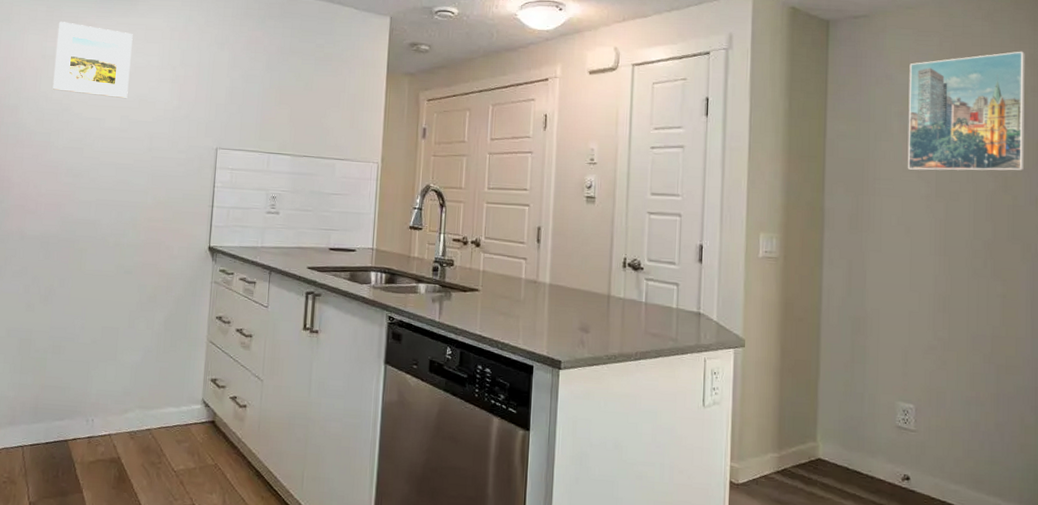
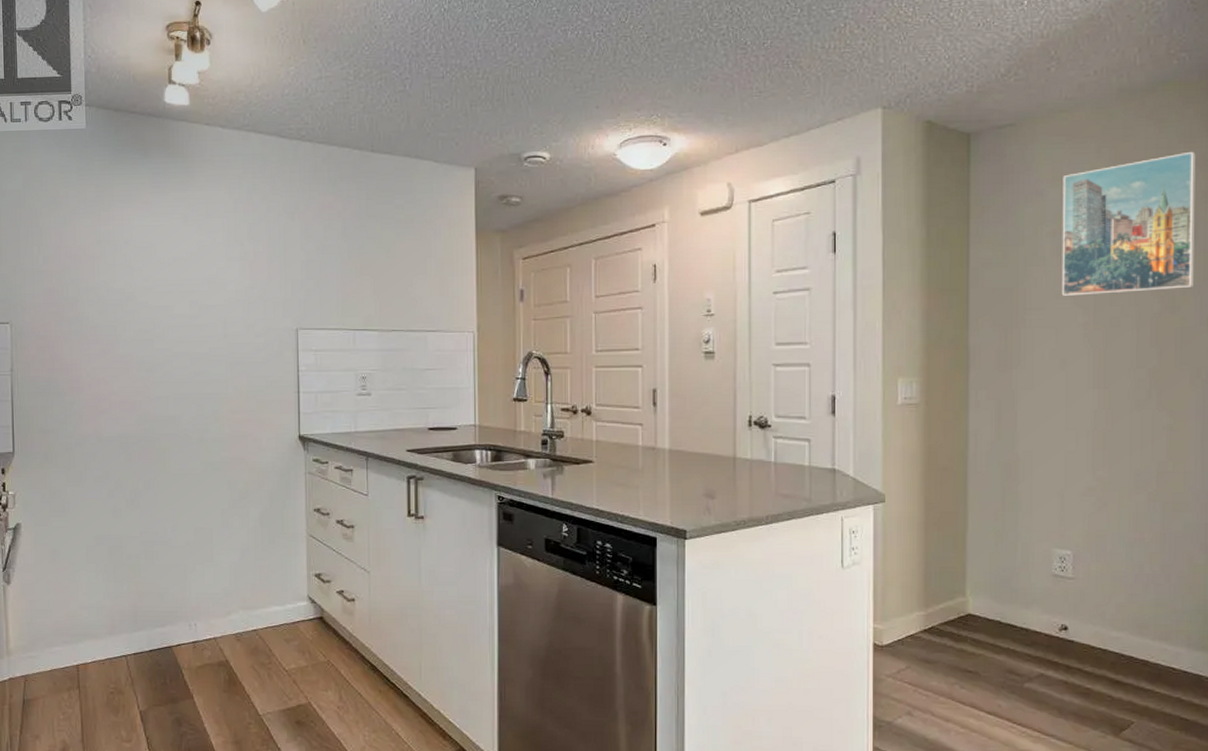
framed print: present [52,21,133,99] -> none [110,201,195,282]

